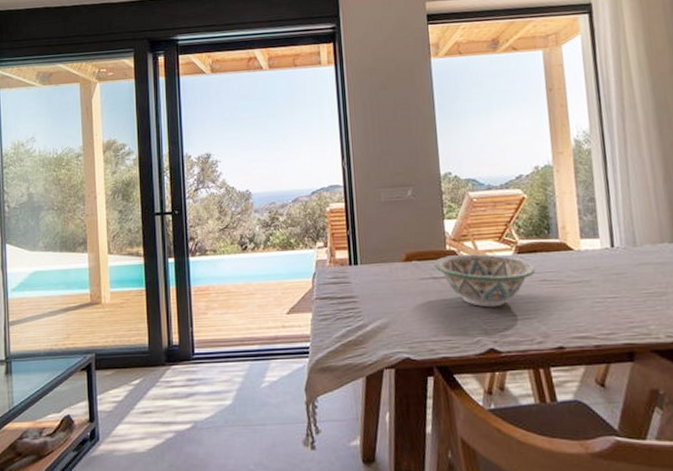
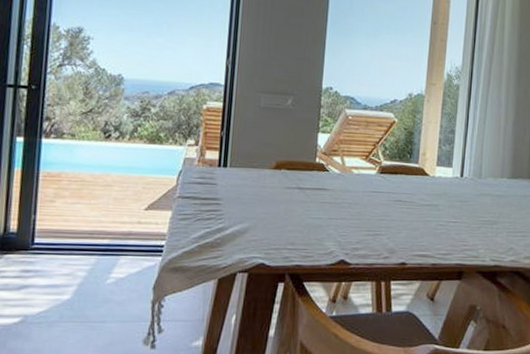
decorative bowl: present [434,253,536,308] -> none [302,168,394,222]

